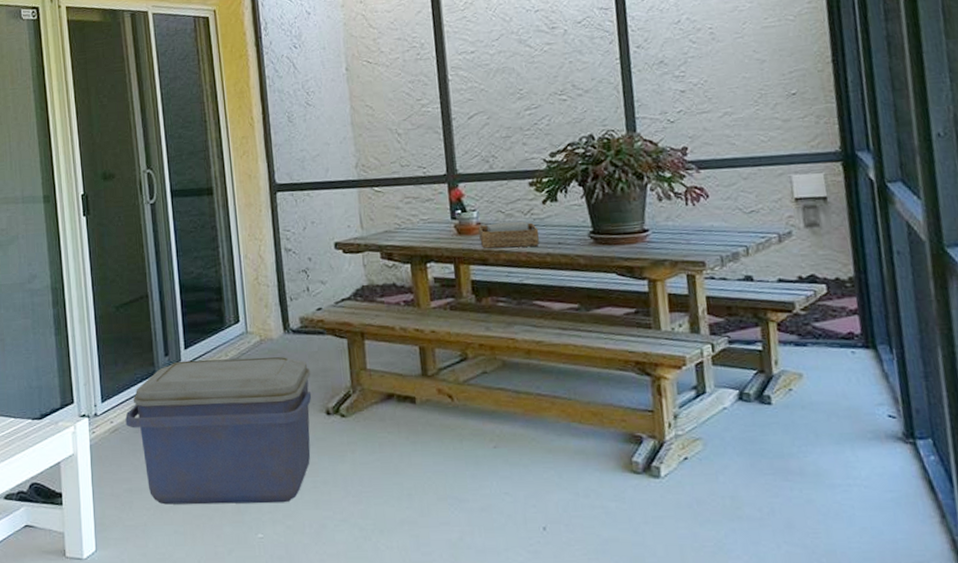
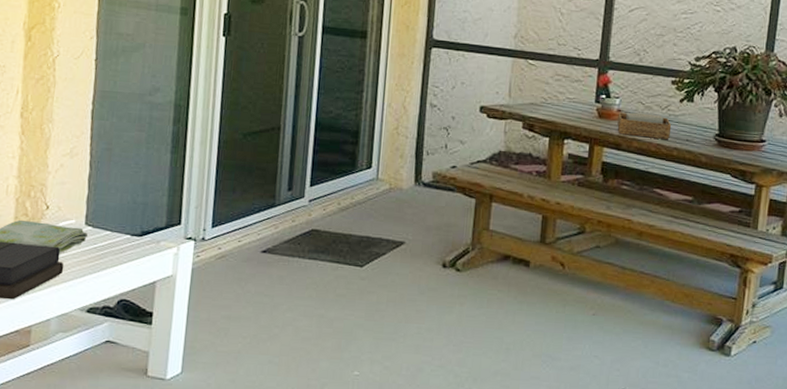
cooler: present [125,357,312,505] -> none [234,197,435,345]

